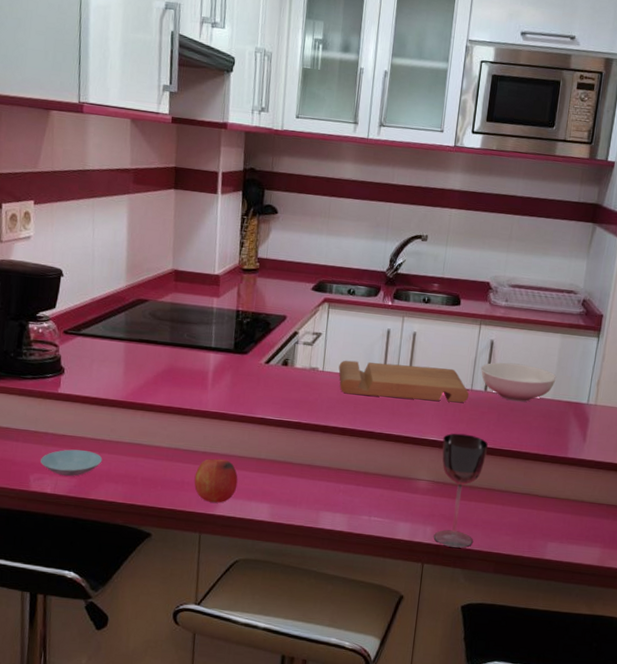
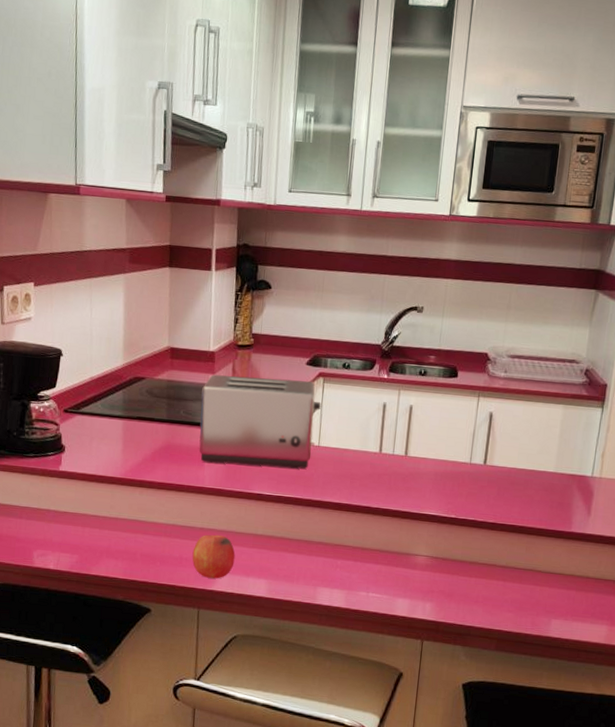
saucer: present [40,449,103,476] -> none [43,526,103,552]
toaster: none [202,298,326,393] -> present [199,374,321,469]
cutting board: present [338,360,469,403] -> none [334,434,468,477]
wineglass: present [433,433,488,548] -> none [433,507,488,625]
bowl: present [480,362,557,402] -> none [479,435,560,476]

